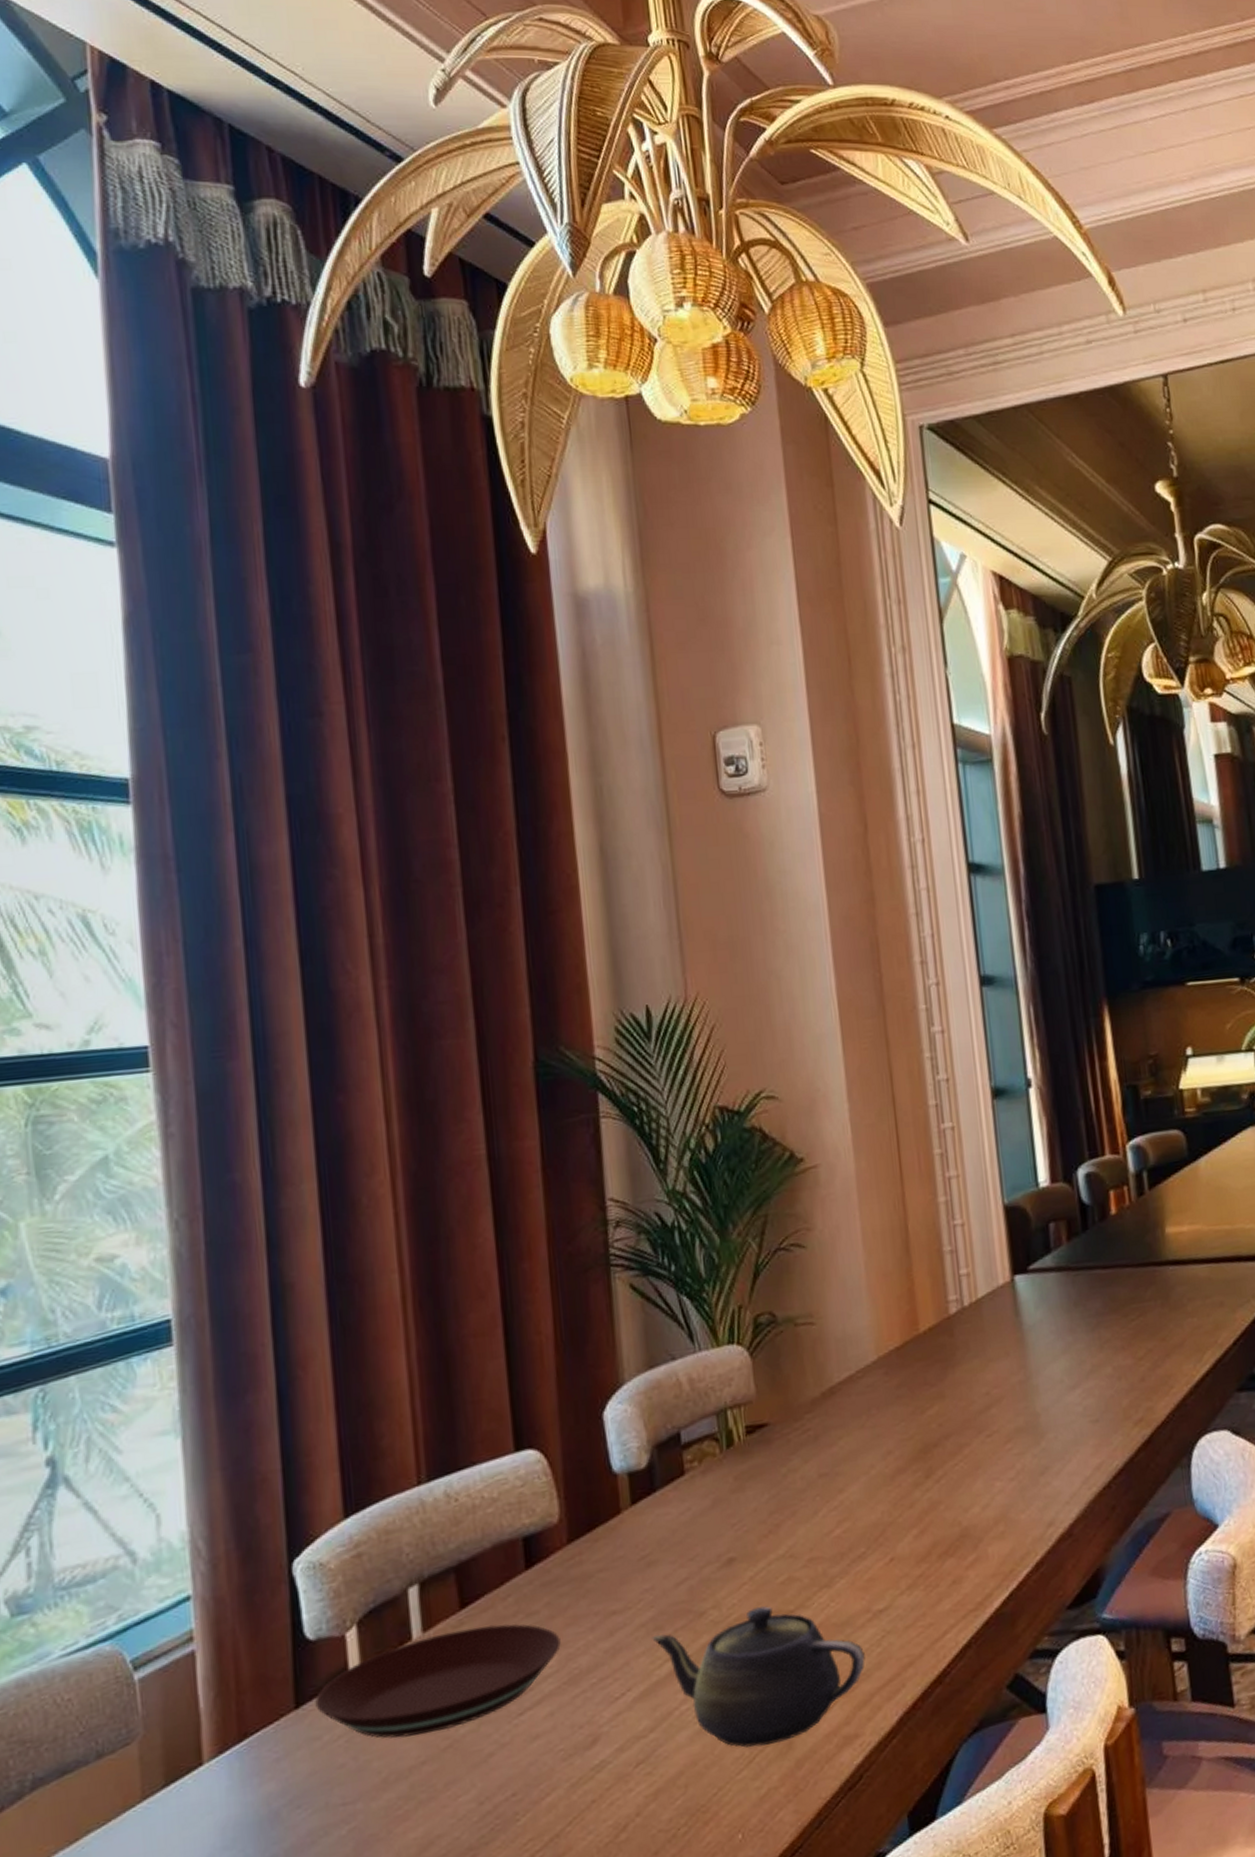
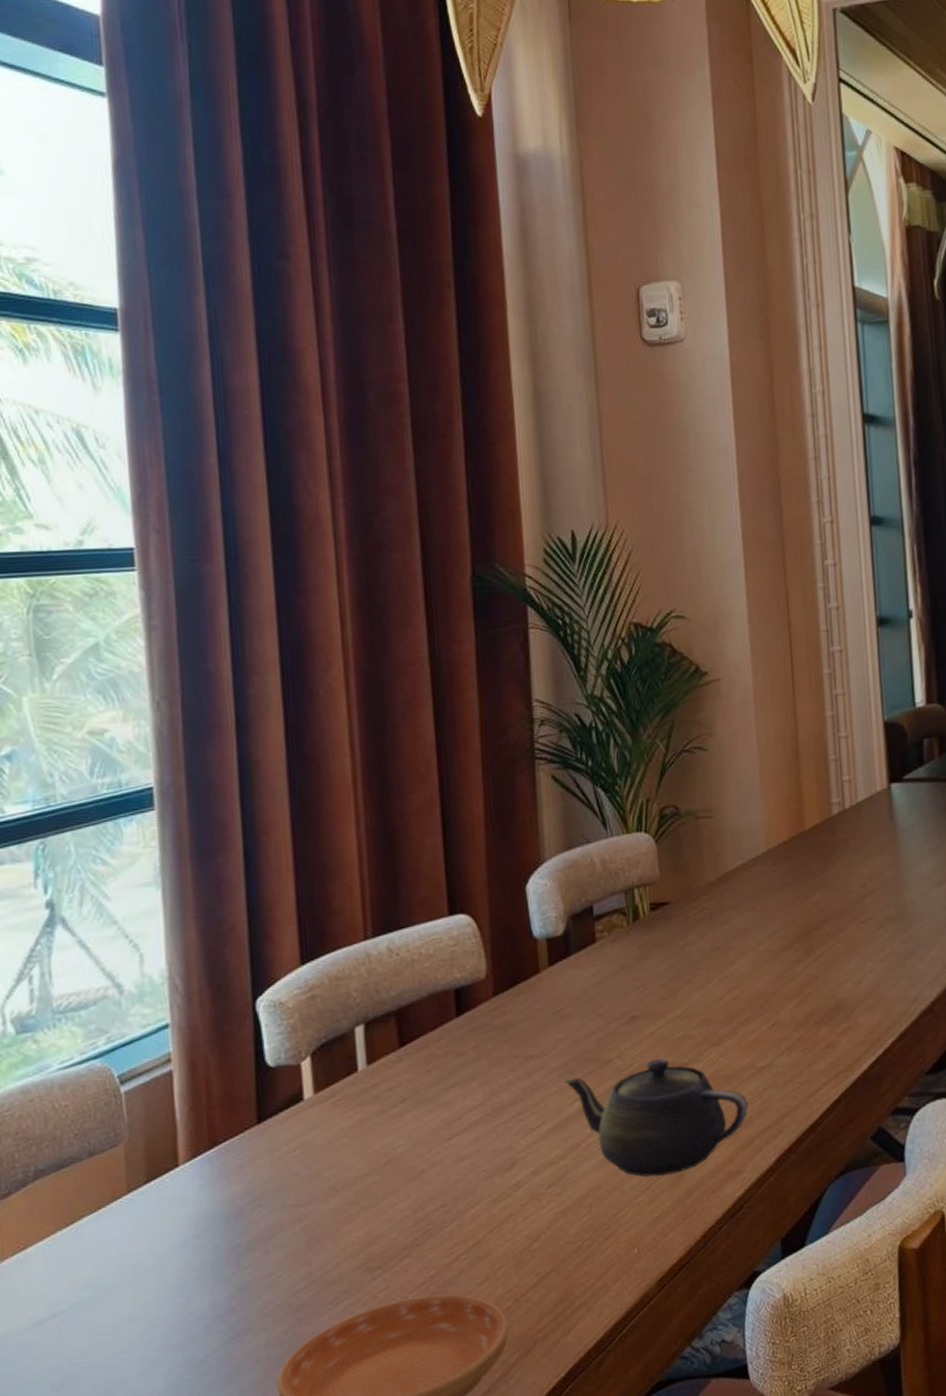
plate: present [315,1624,561,1738] -> none [274,1061,485,1153]

